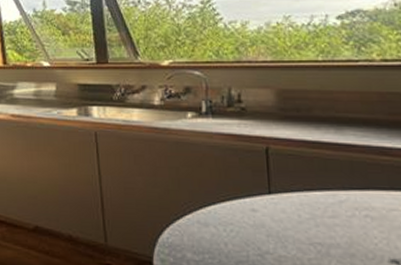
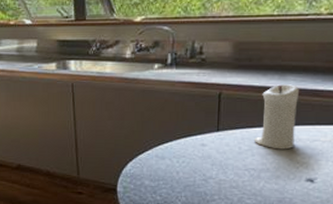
candle: none [315,139,367,220] -> present [253,84,299,150]

